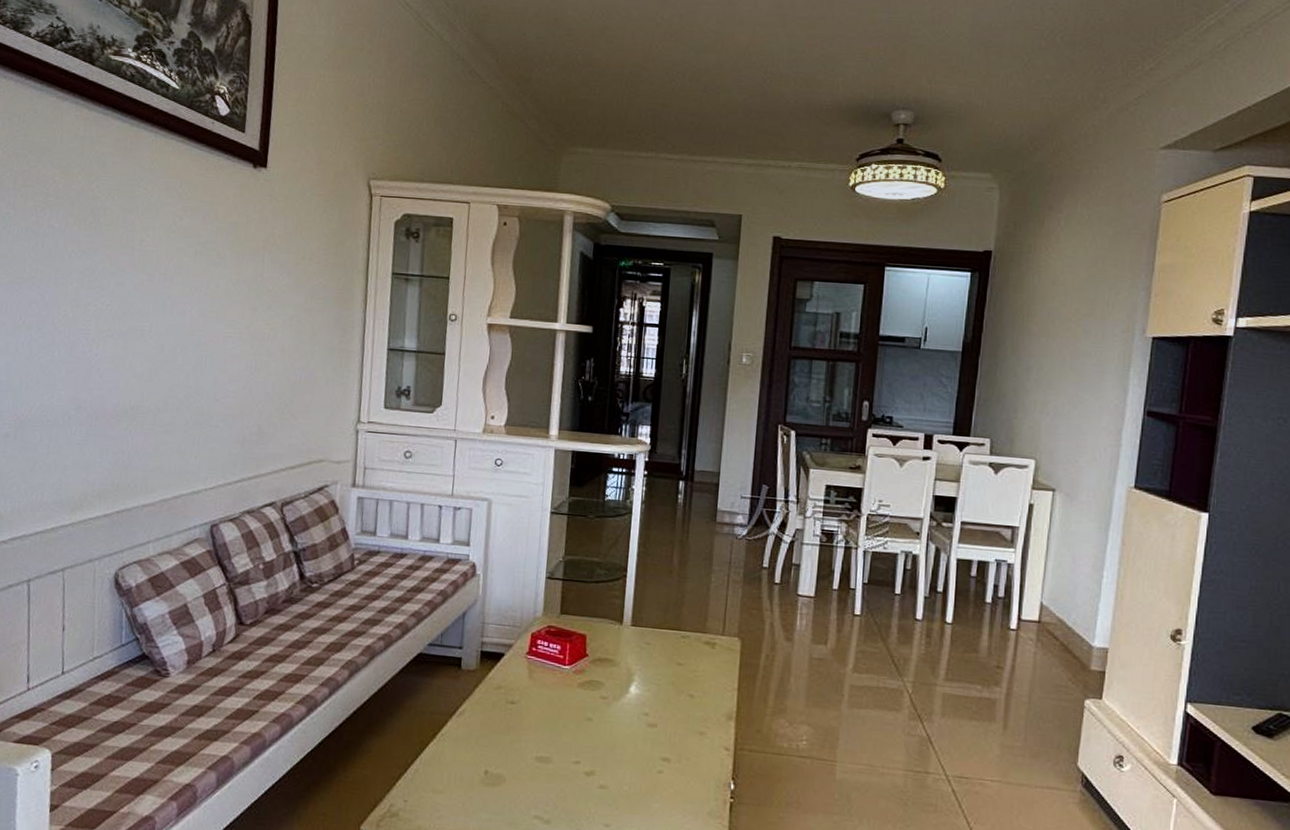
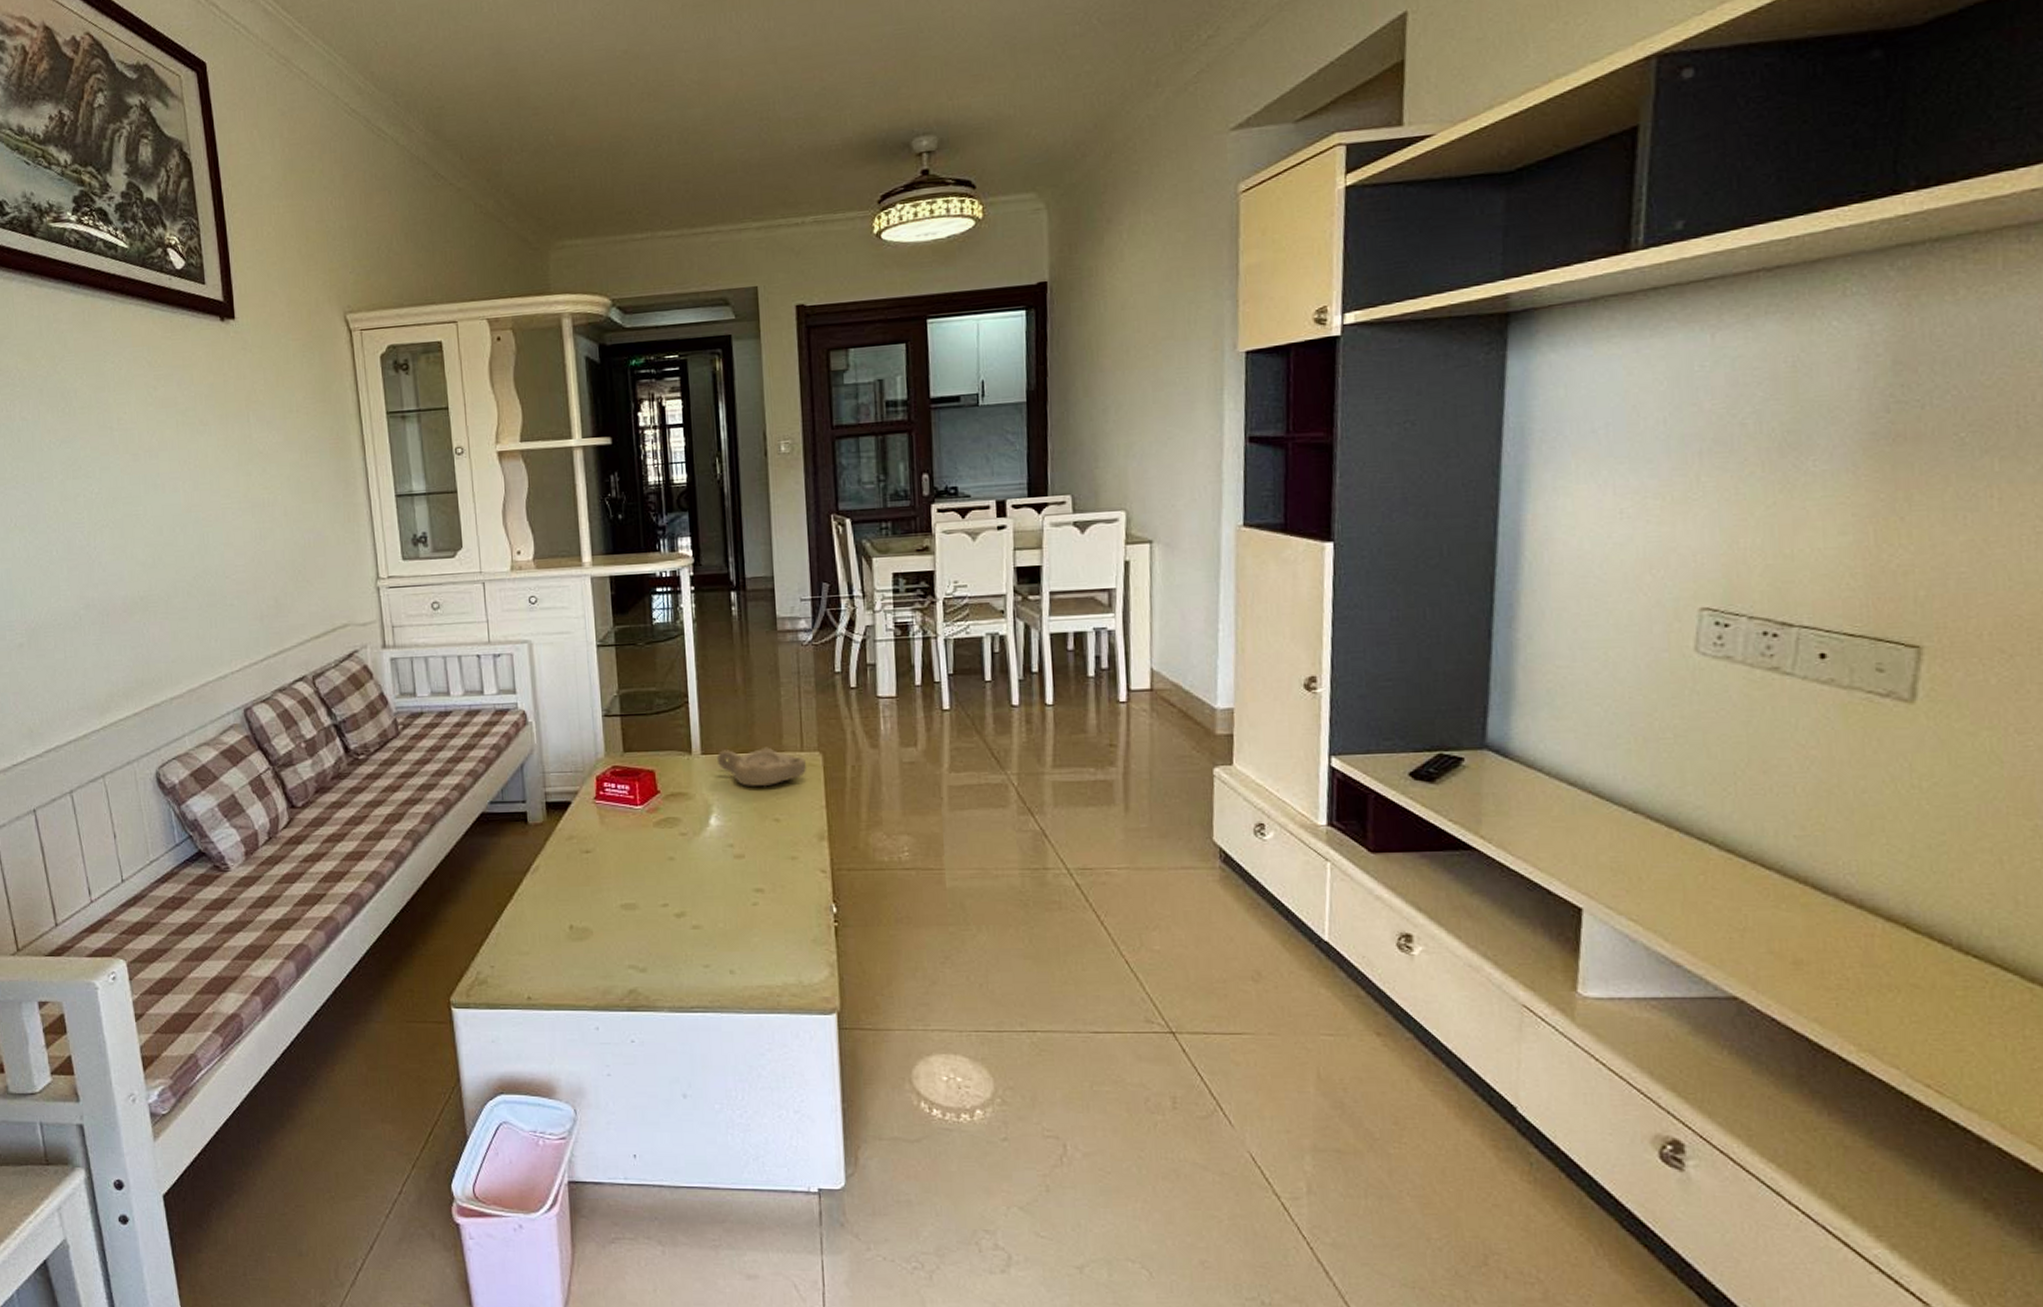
bowl: none [644,624,725,664] -> present [716,747,806,787]

